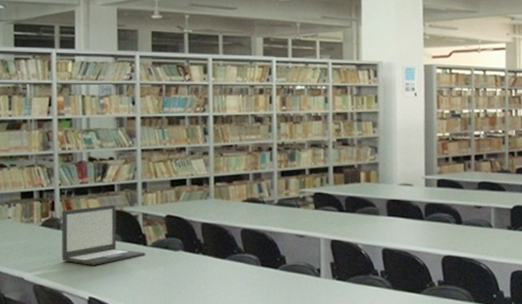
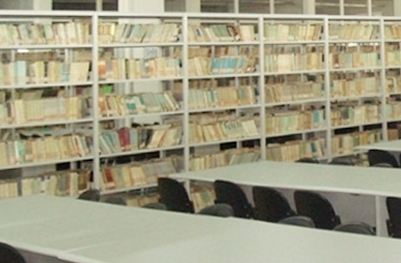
laptop: present [61,204,146,265] -> none [100,172,193,238]

